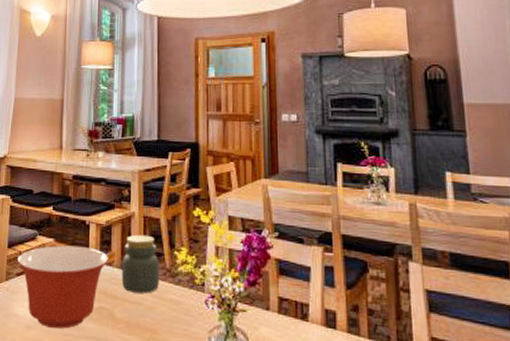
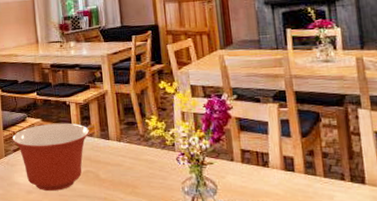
jar: present [121,234,160,294] -> none [101,108,136,157]

